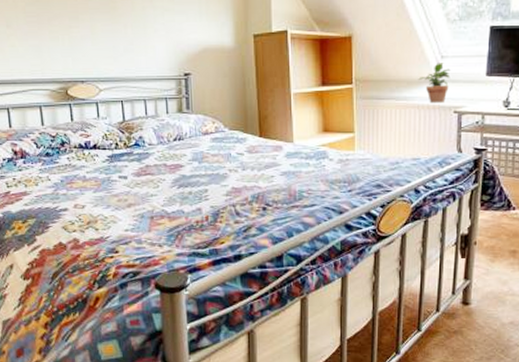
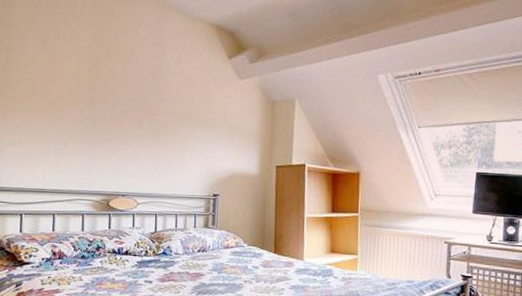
potted plant: present [418,63,451,104] -> none [414,200,442,235]

